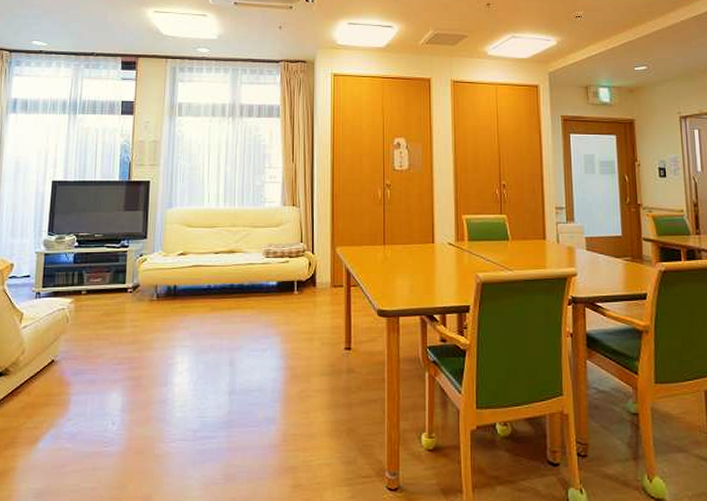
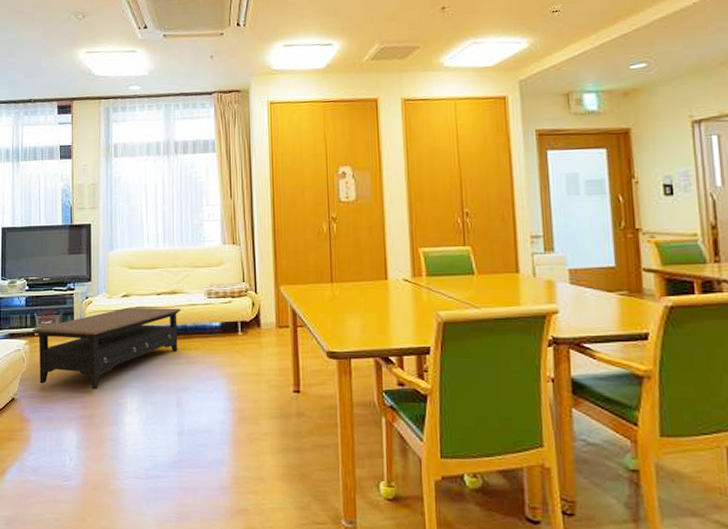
coffee table: none [79,265,239,350] -> present [32,307,182,390]

